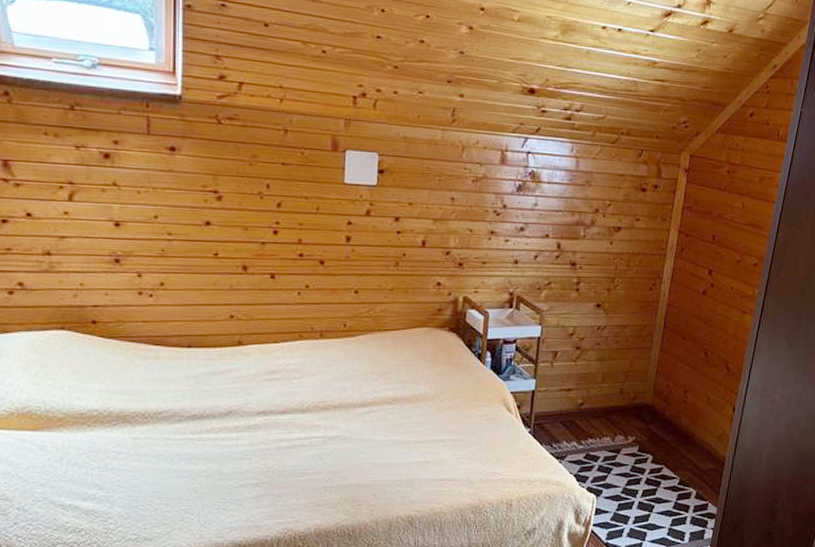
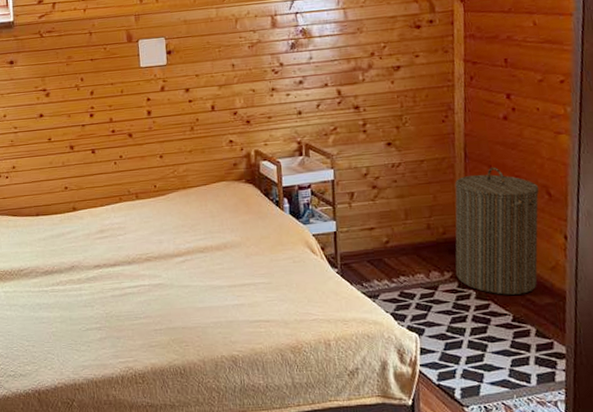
laundry hamper: none [638,338,721,460] -> present [455,167,539,295]

